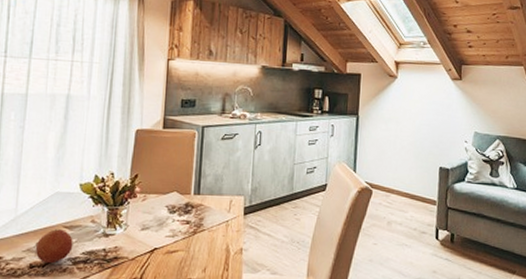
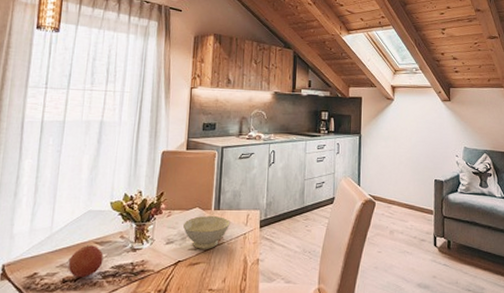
bowl: none [160,200,211,237] -> present [183,215,230,249]

